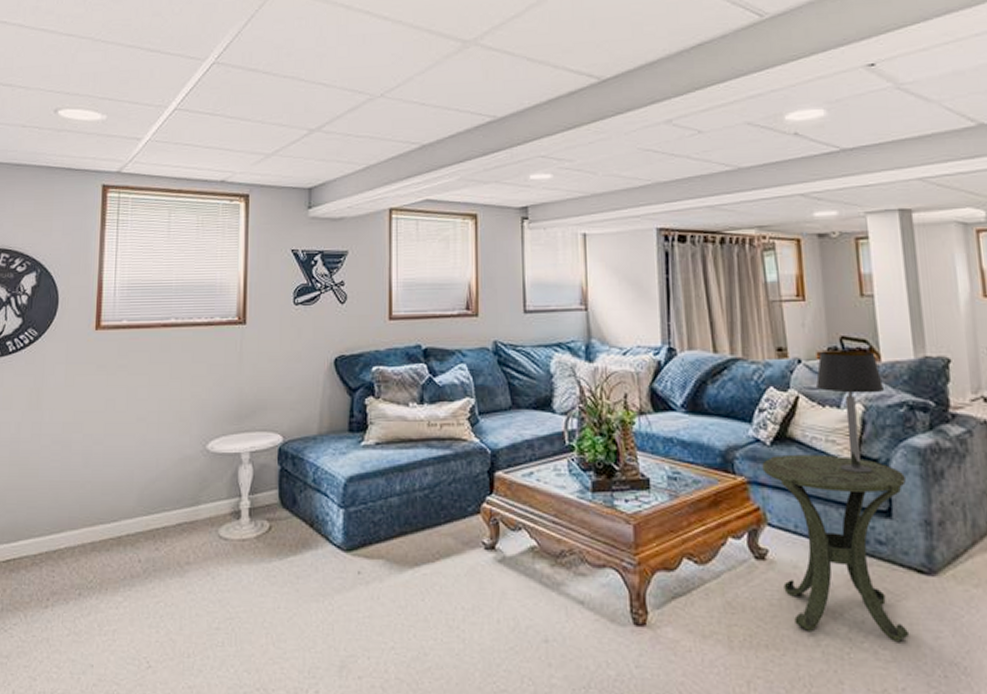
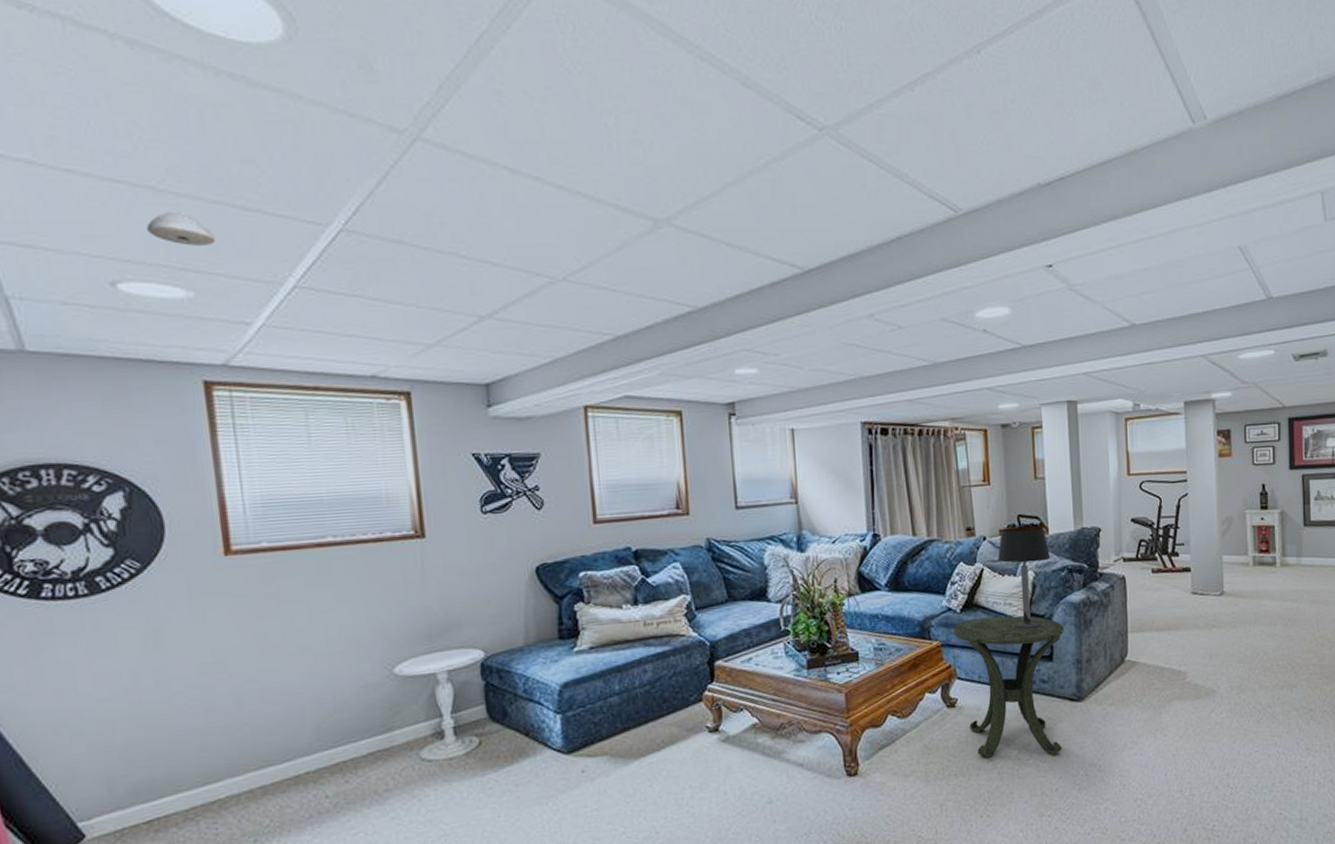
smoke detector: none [84,55,127,80] -> present [147,211,216,246]

